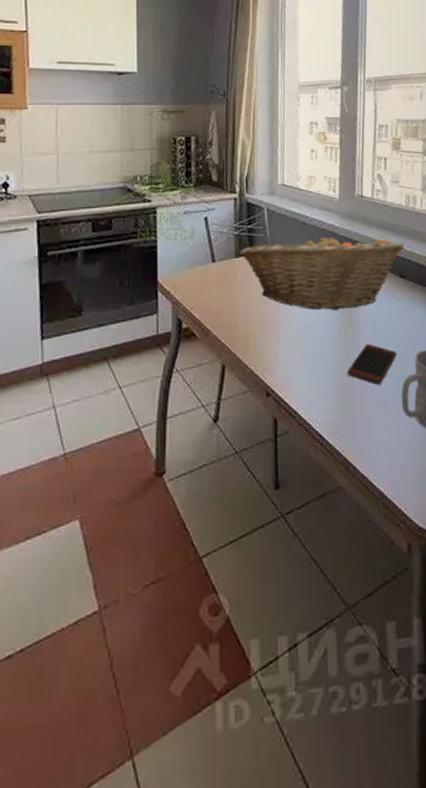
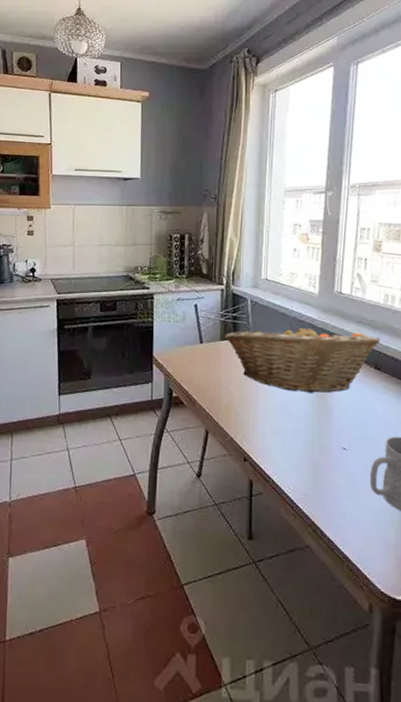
smartphone: present [347,343,396,386] -> none [319,425,367,464]

